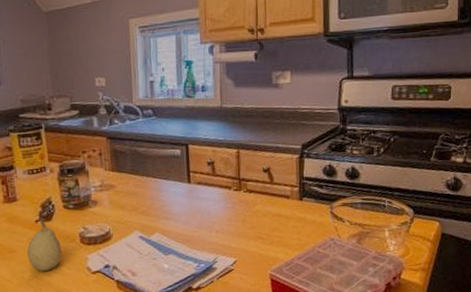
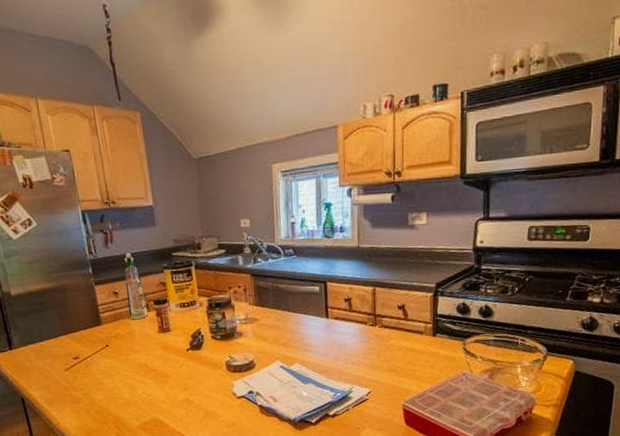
fruit: present [27,216,62,271] -> none [179,346,210,395]

